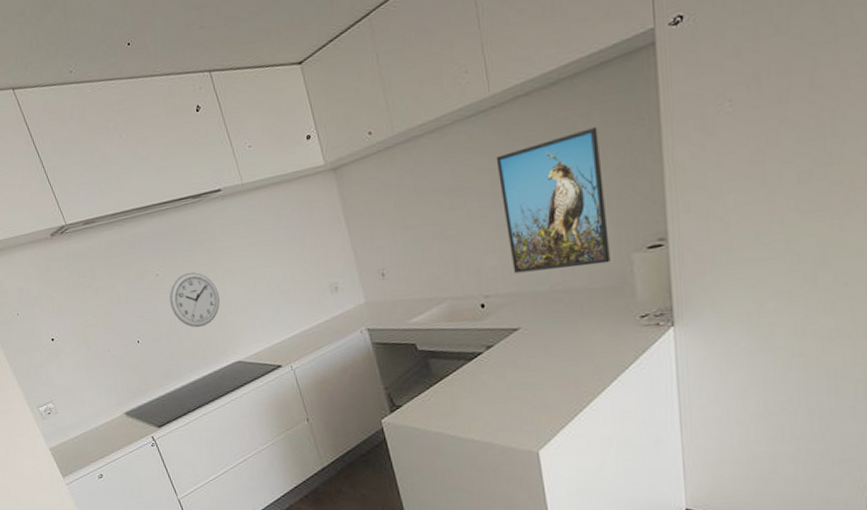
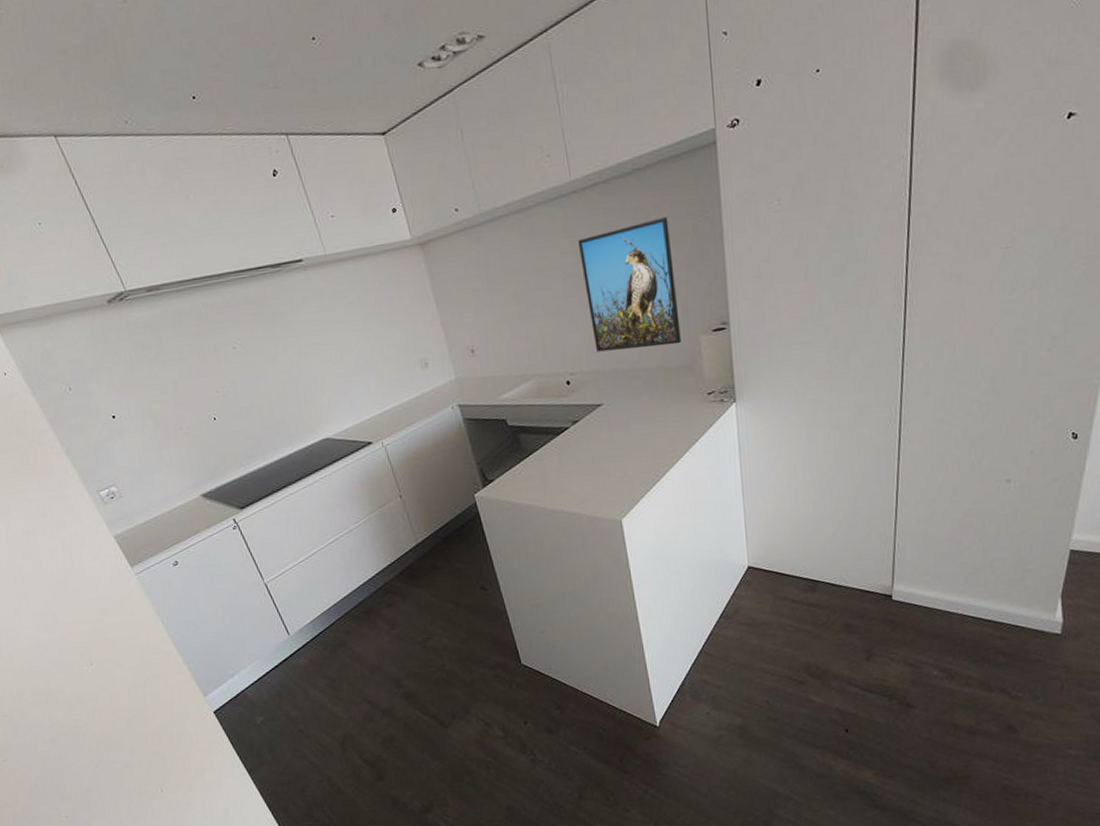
wall clock: present [169,272,220,328] -> none [248,345,305,404]

